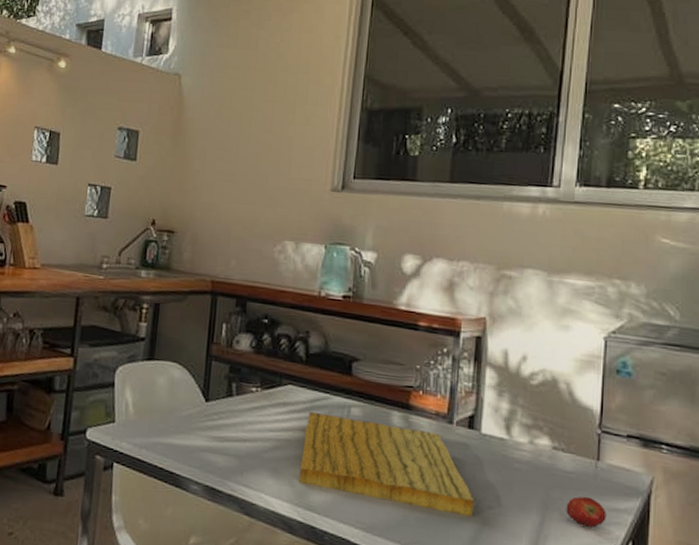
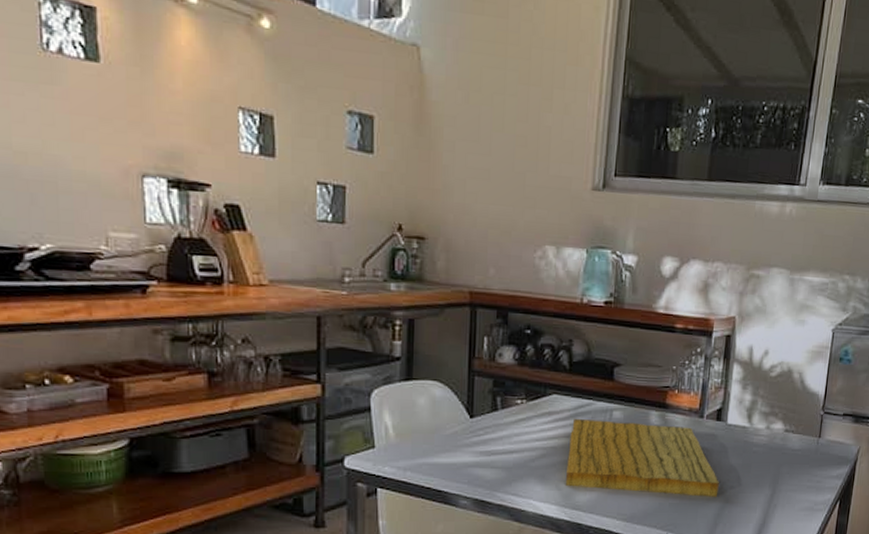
fruit: present [566,496,607,528] -> none [792,468,823,493]

